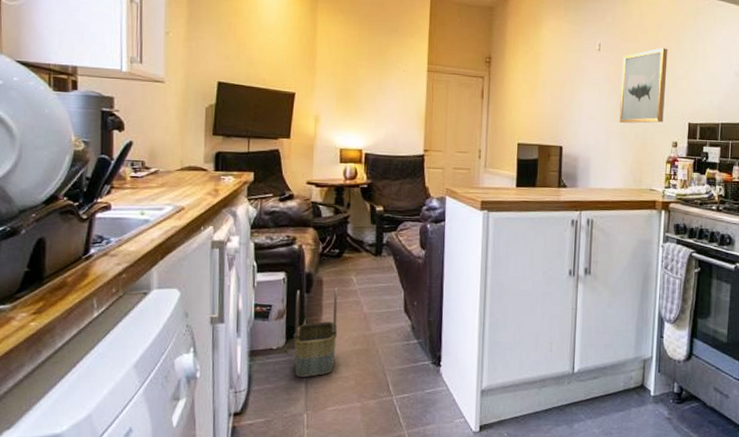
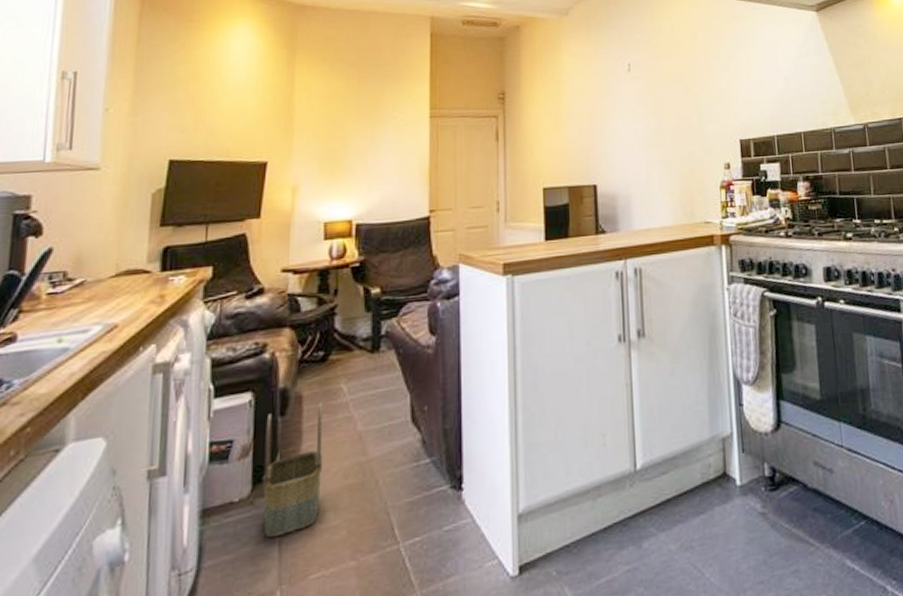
wall art: present [619,48,668,123] -> none [657,60,711,149]

